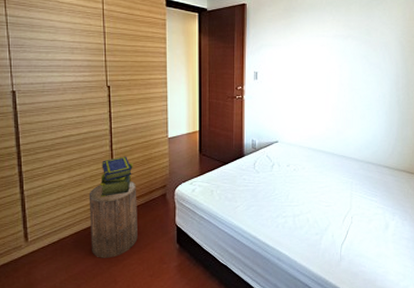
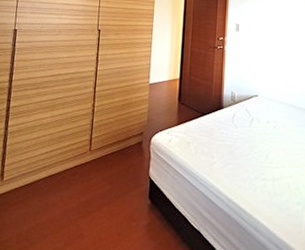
stool: present [89,180,138,258] -> none [62,125,115,208]
stack of books: present [100,156,133,198] -> none [79,99,113,140]

